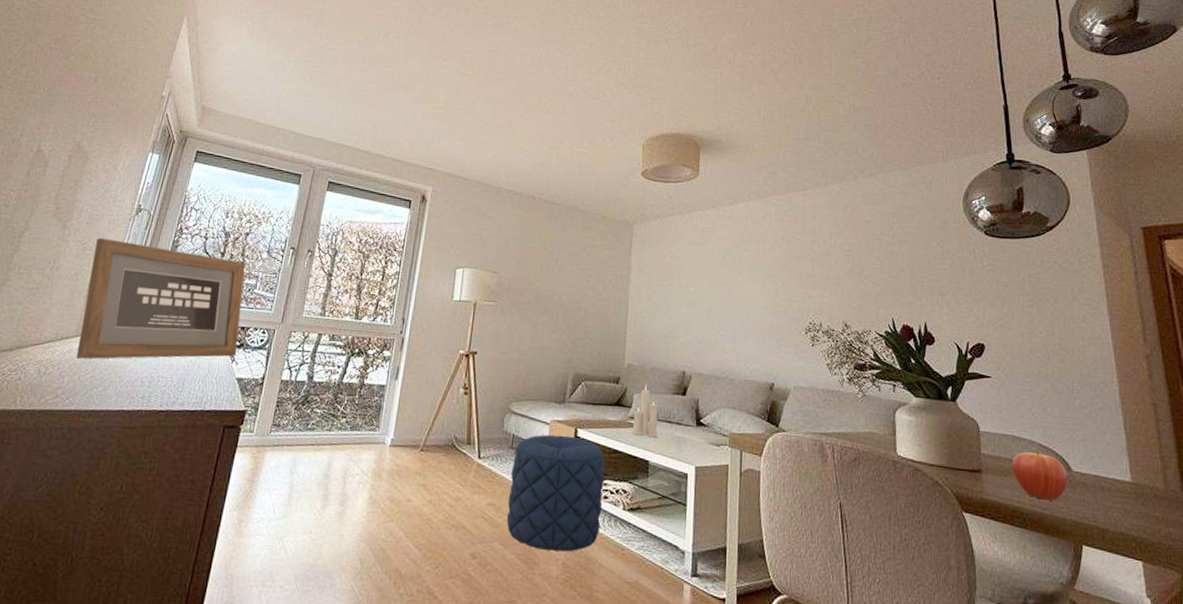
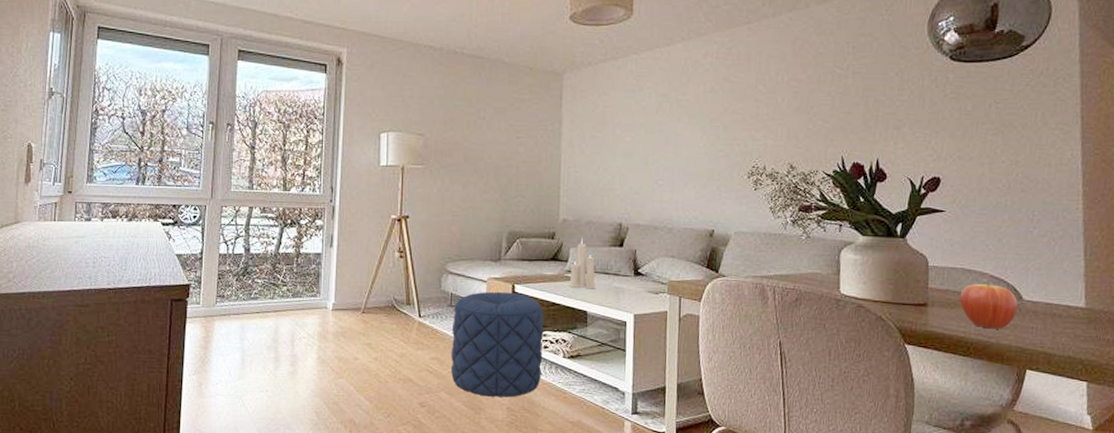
picture frame: present [76,237,246,359] -> none [16,124,172,244]

